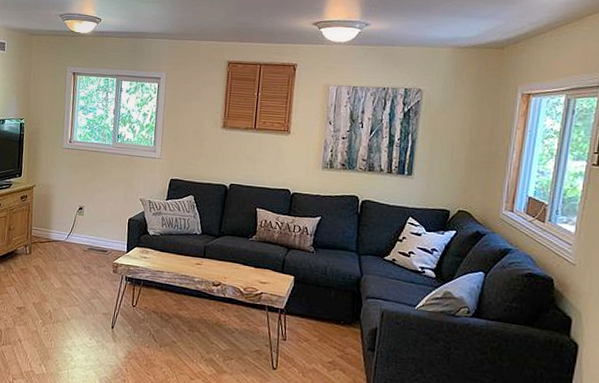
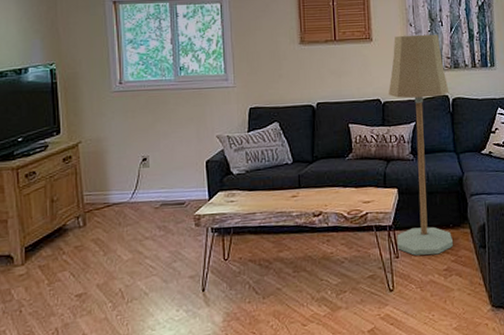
floor lamp: none [286,131,360,347] -> present [388,34,453,256]

